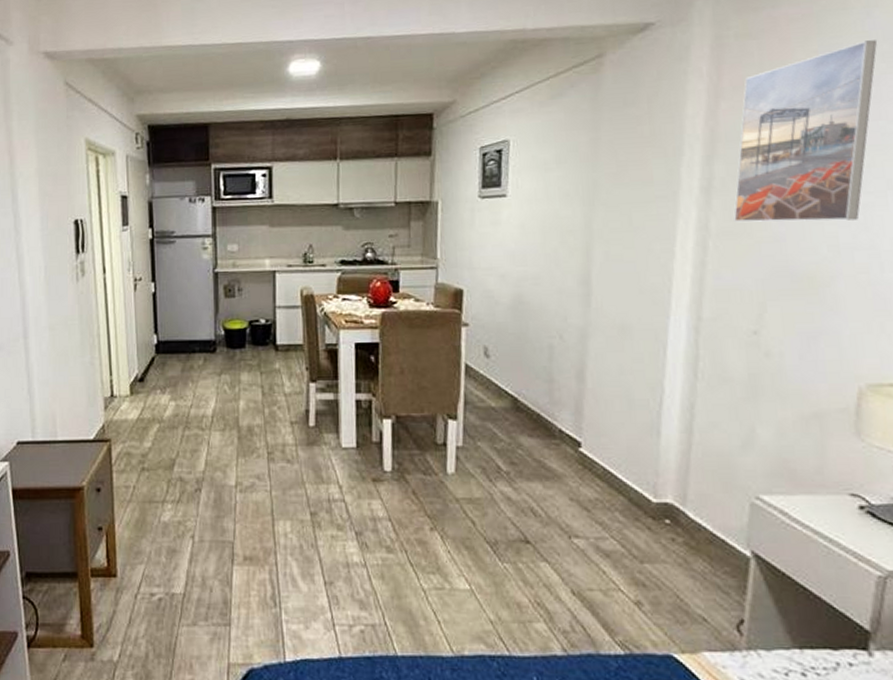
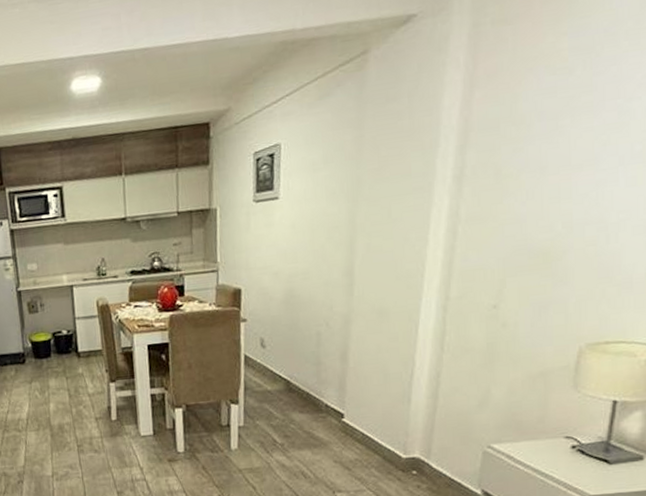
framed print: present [734,40,877,223] -> none [482,17,622,207]

